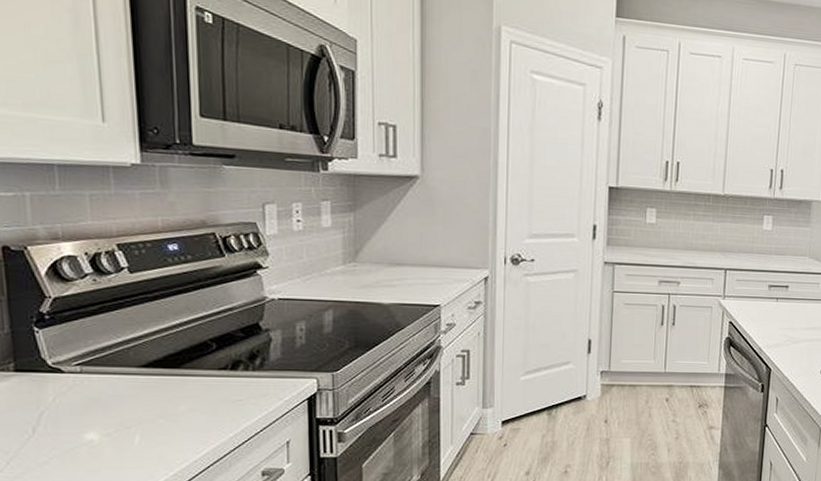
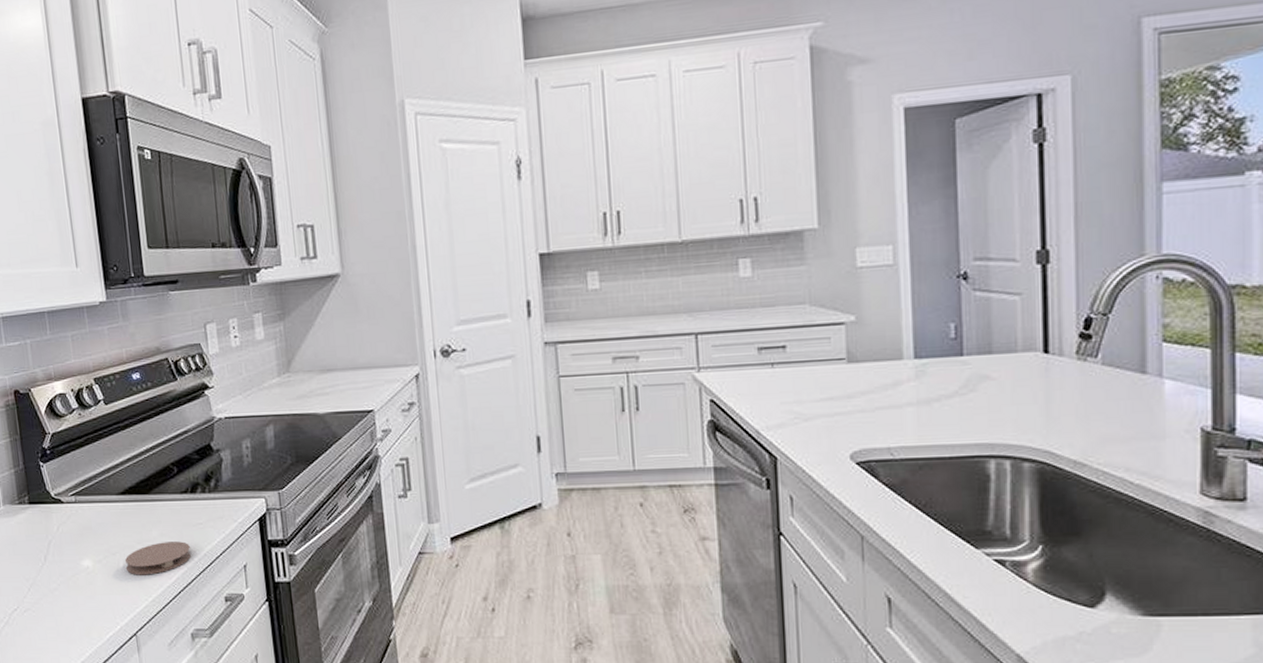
coaster: none [142,417,225,450] -> present [124,541,191,575]

